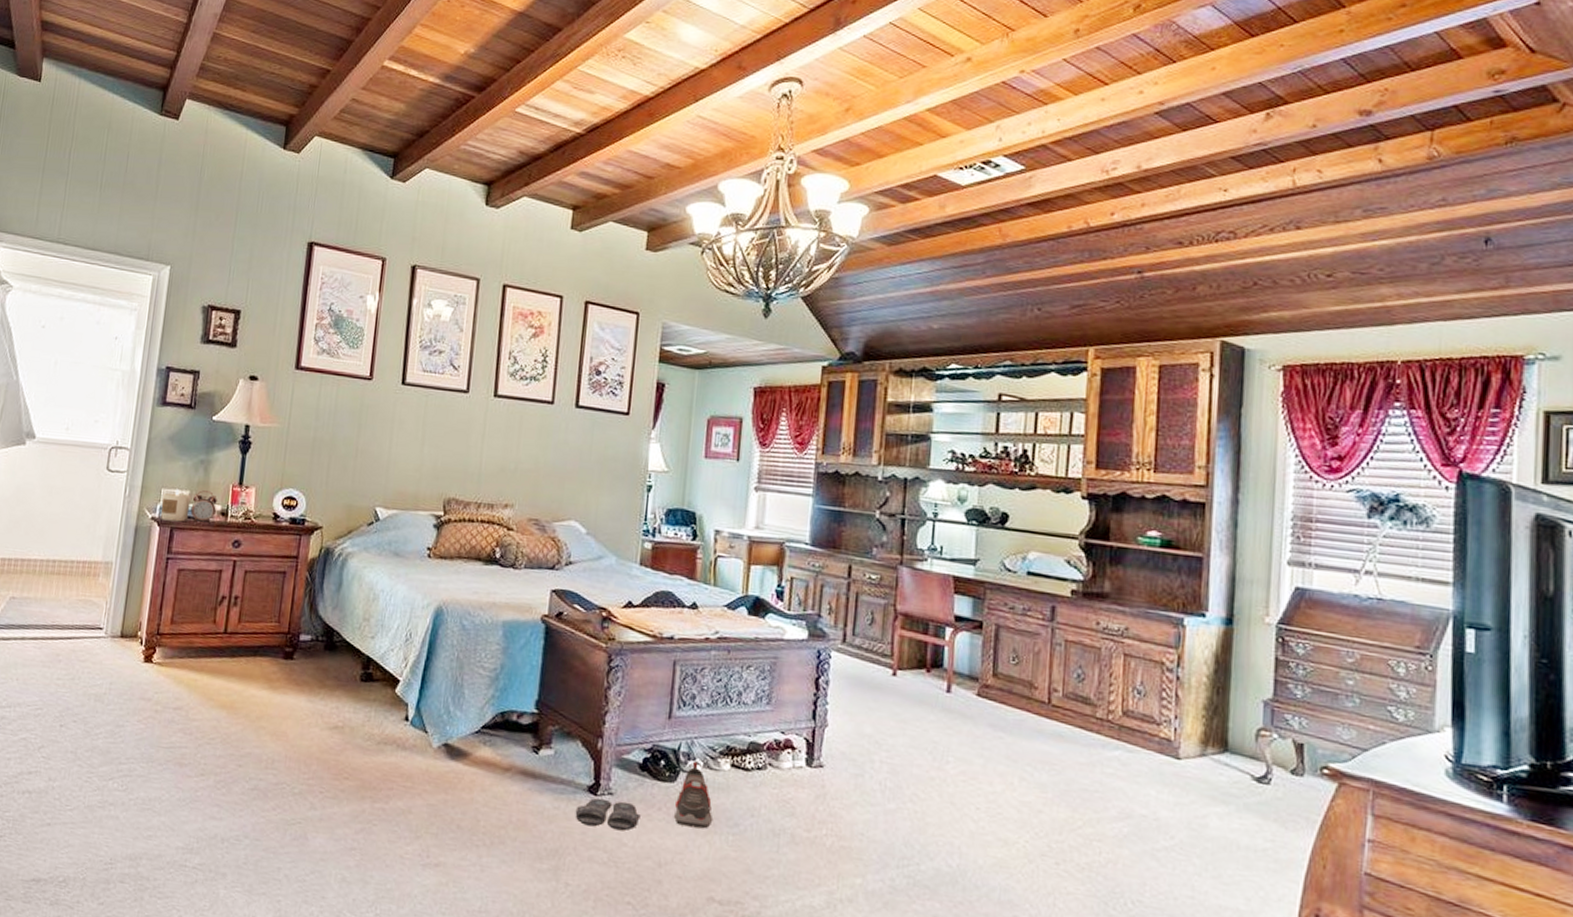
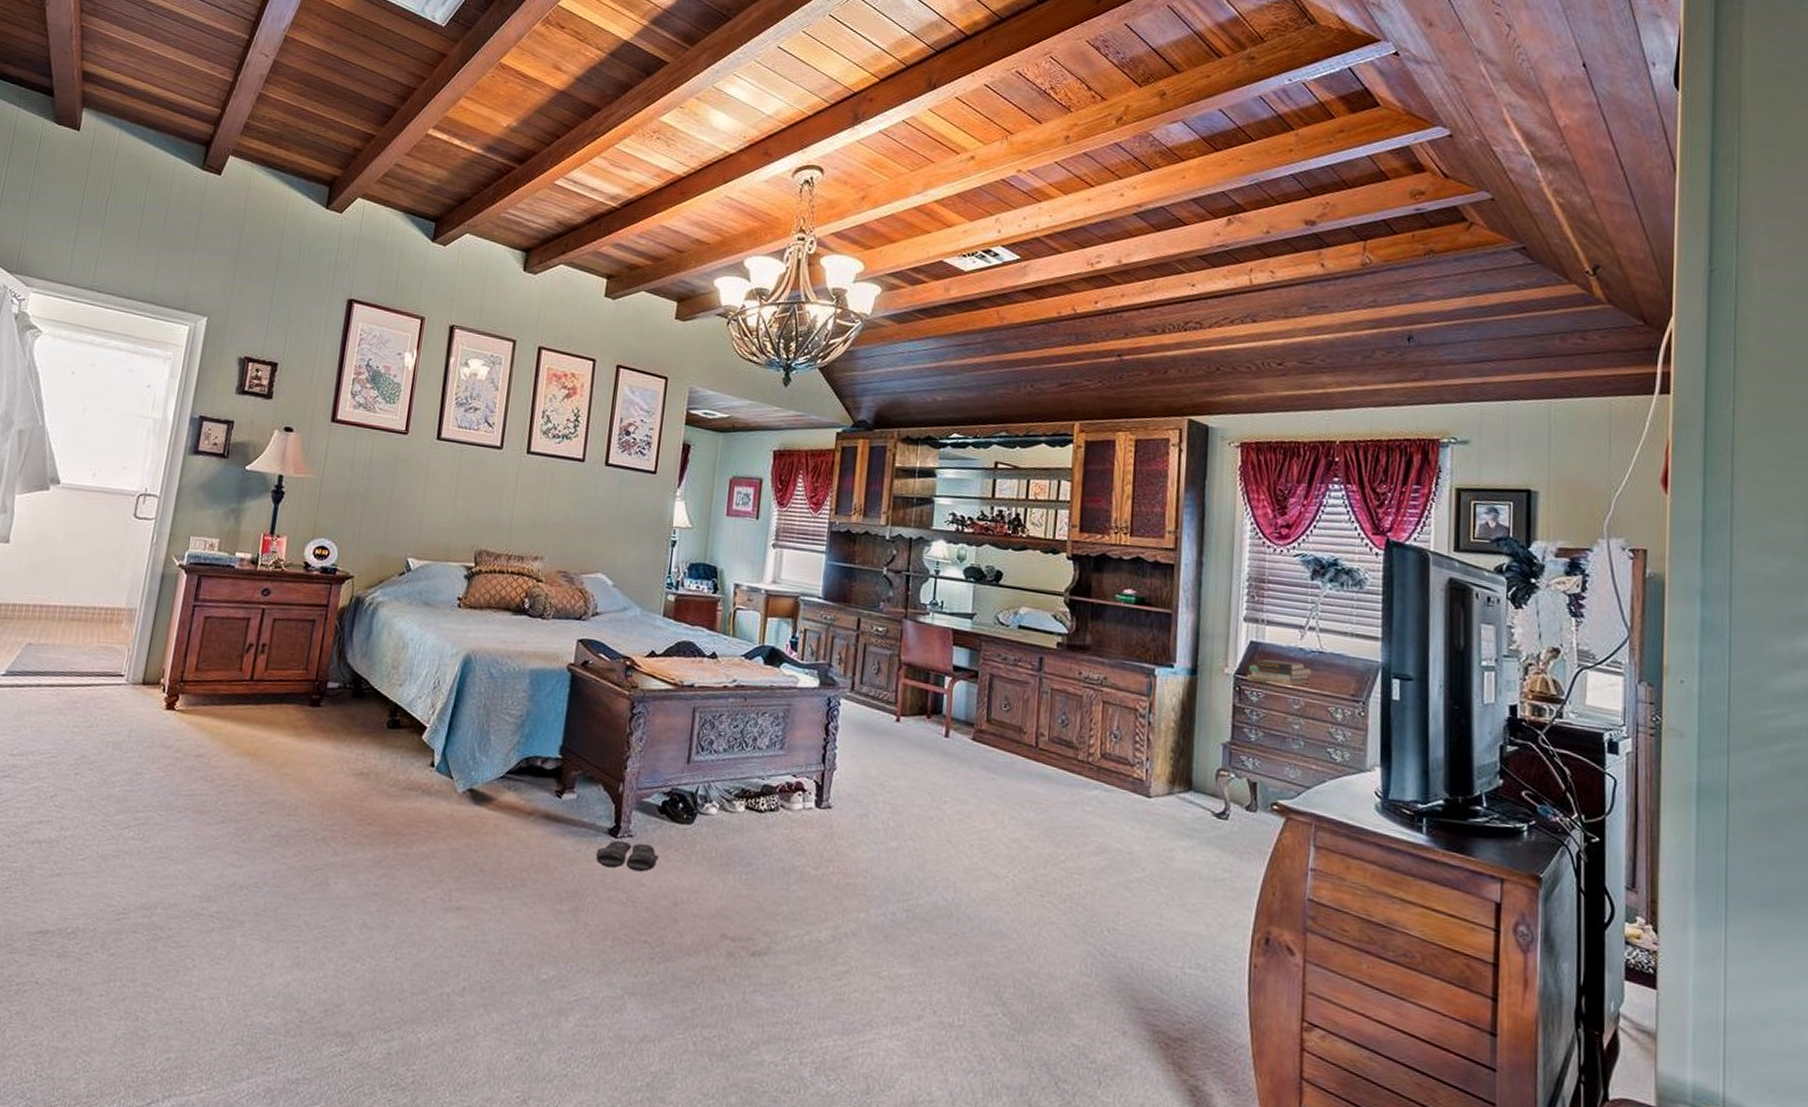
candle: present [161,489,191,523] -> none [188,537,221,570]
alarm clock: present [190,490,217,523] -> none [219,539,248,571]
shoe: present [673,761,714,829] -> none [689,803,728,869]
books: none [1290,607,1369,637] -> present [1246,659,1312,686]

